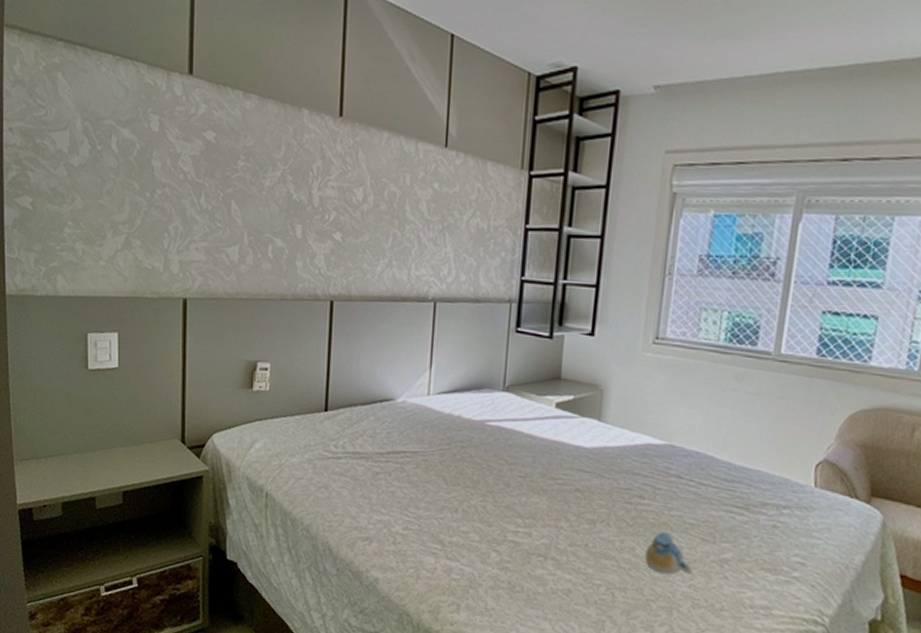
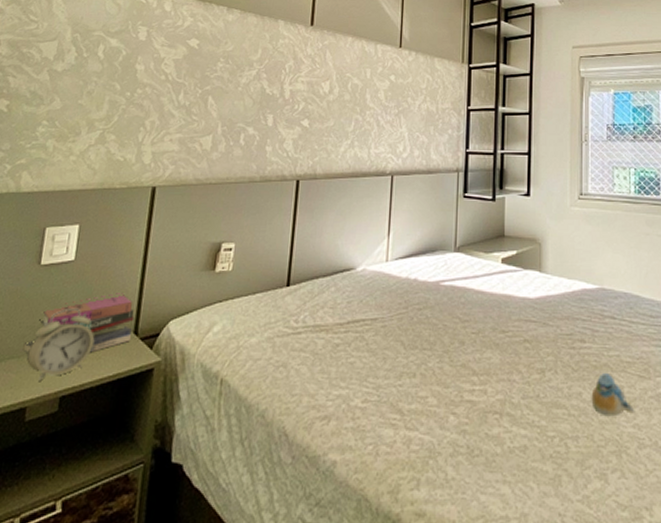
books: none [84,402,180,456] -> present [23,293,135,353]
alarm clock: none [89,412,147,476] -> present [27,307,95,381]

